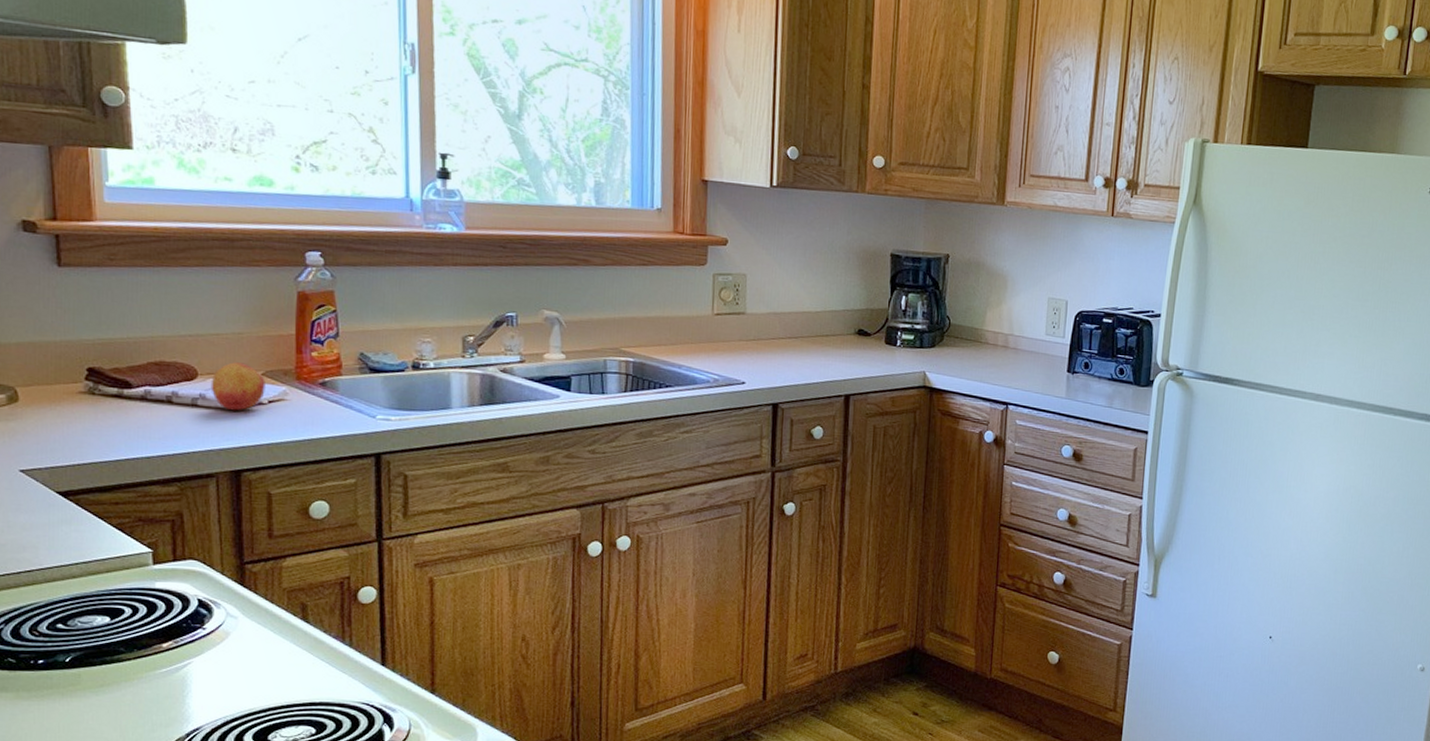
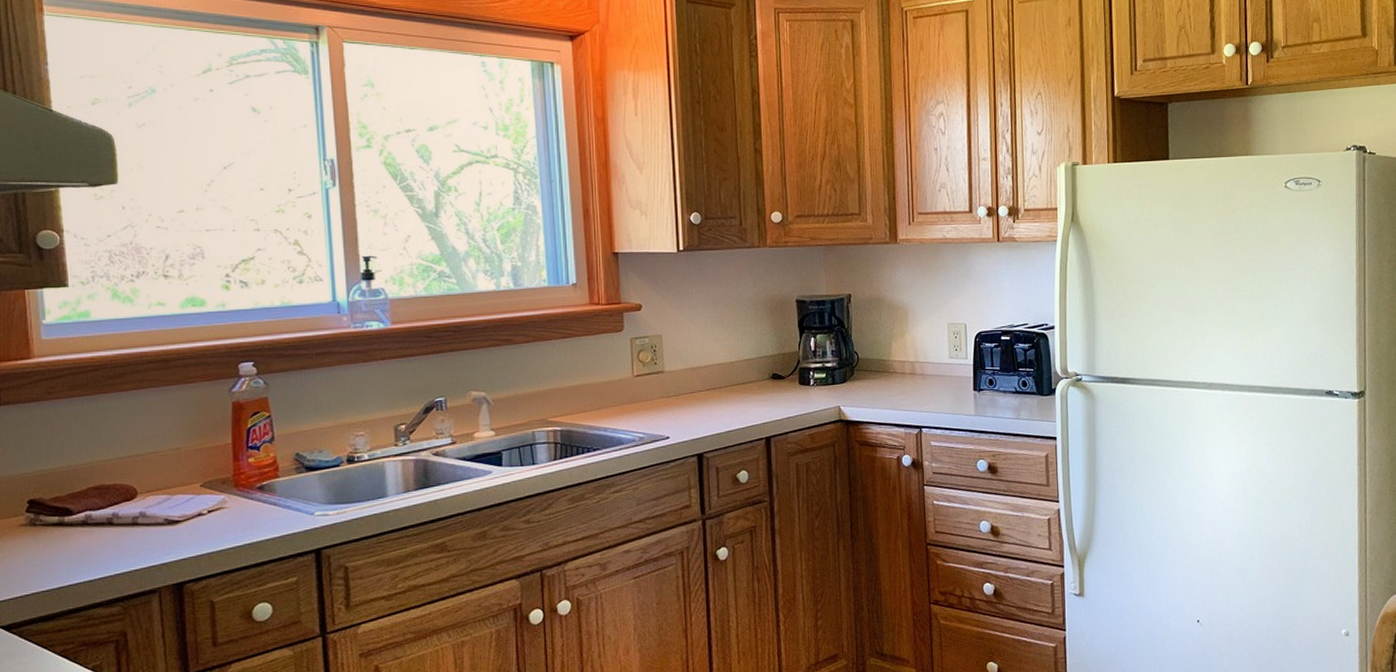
fruit: present [210,362,265,411] -> none [150,477,204,525]

